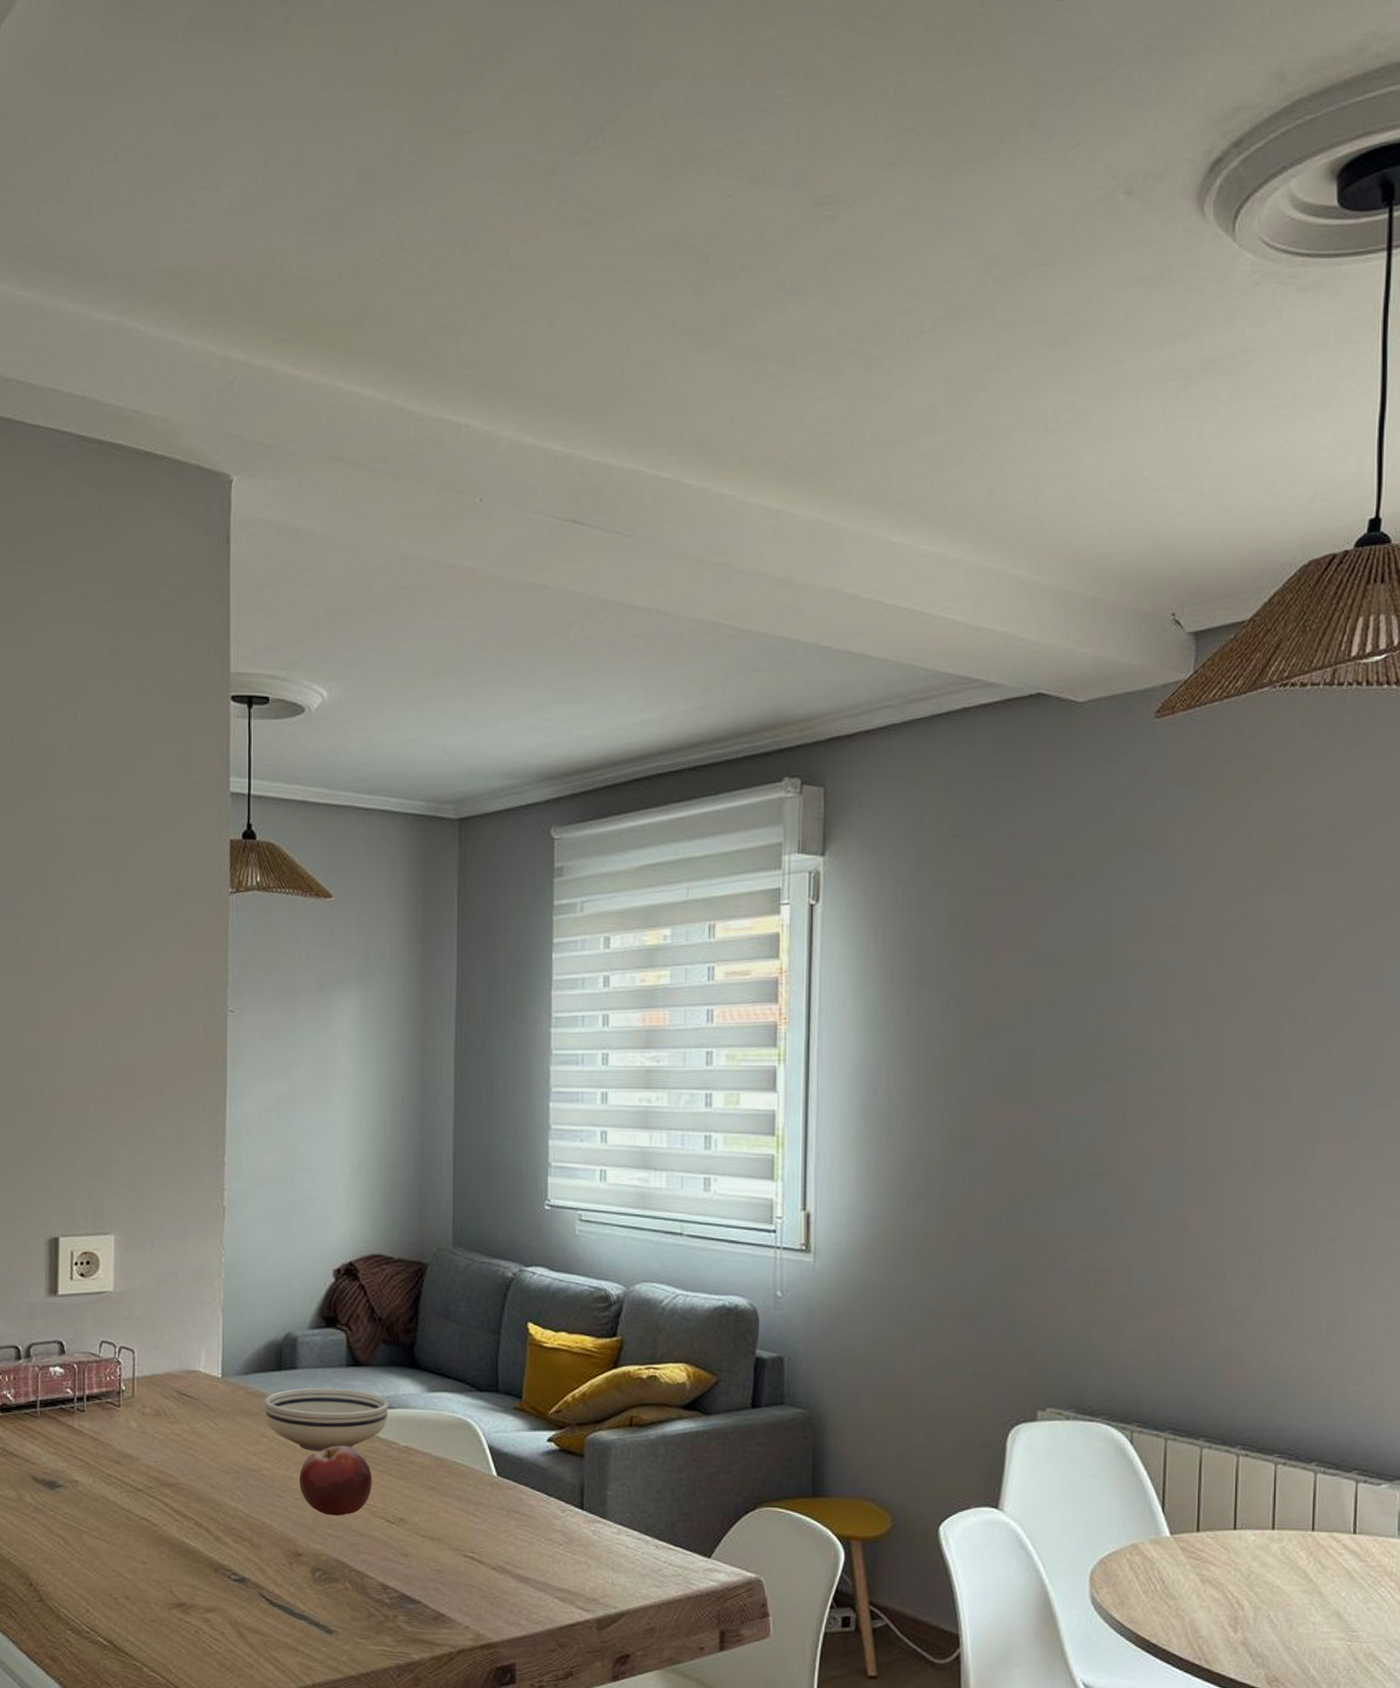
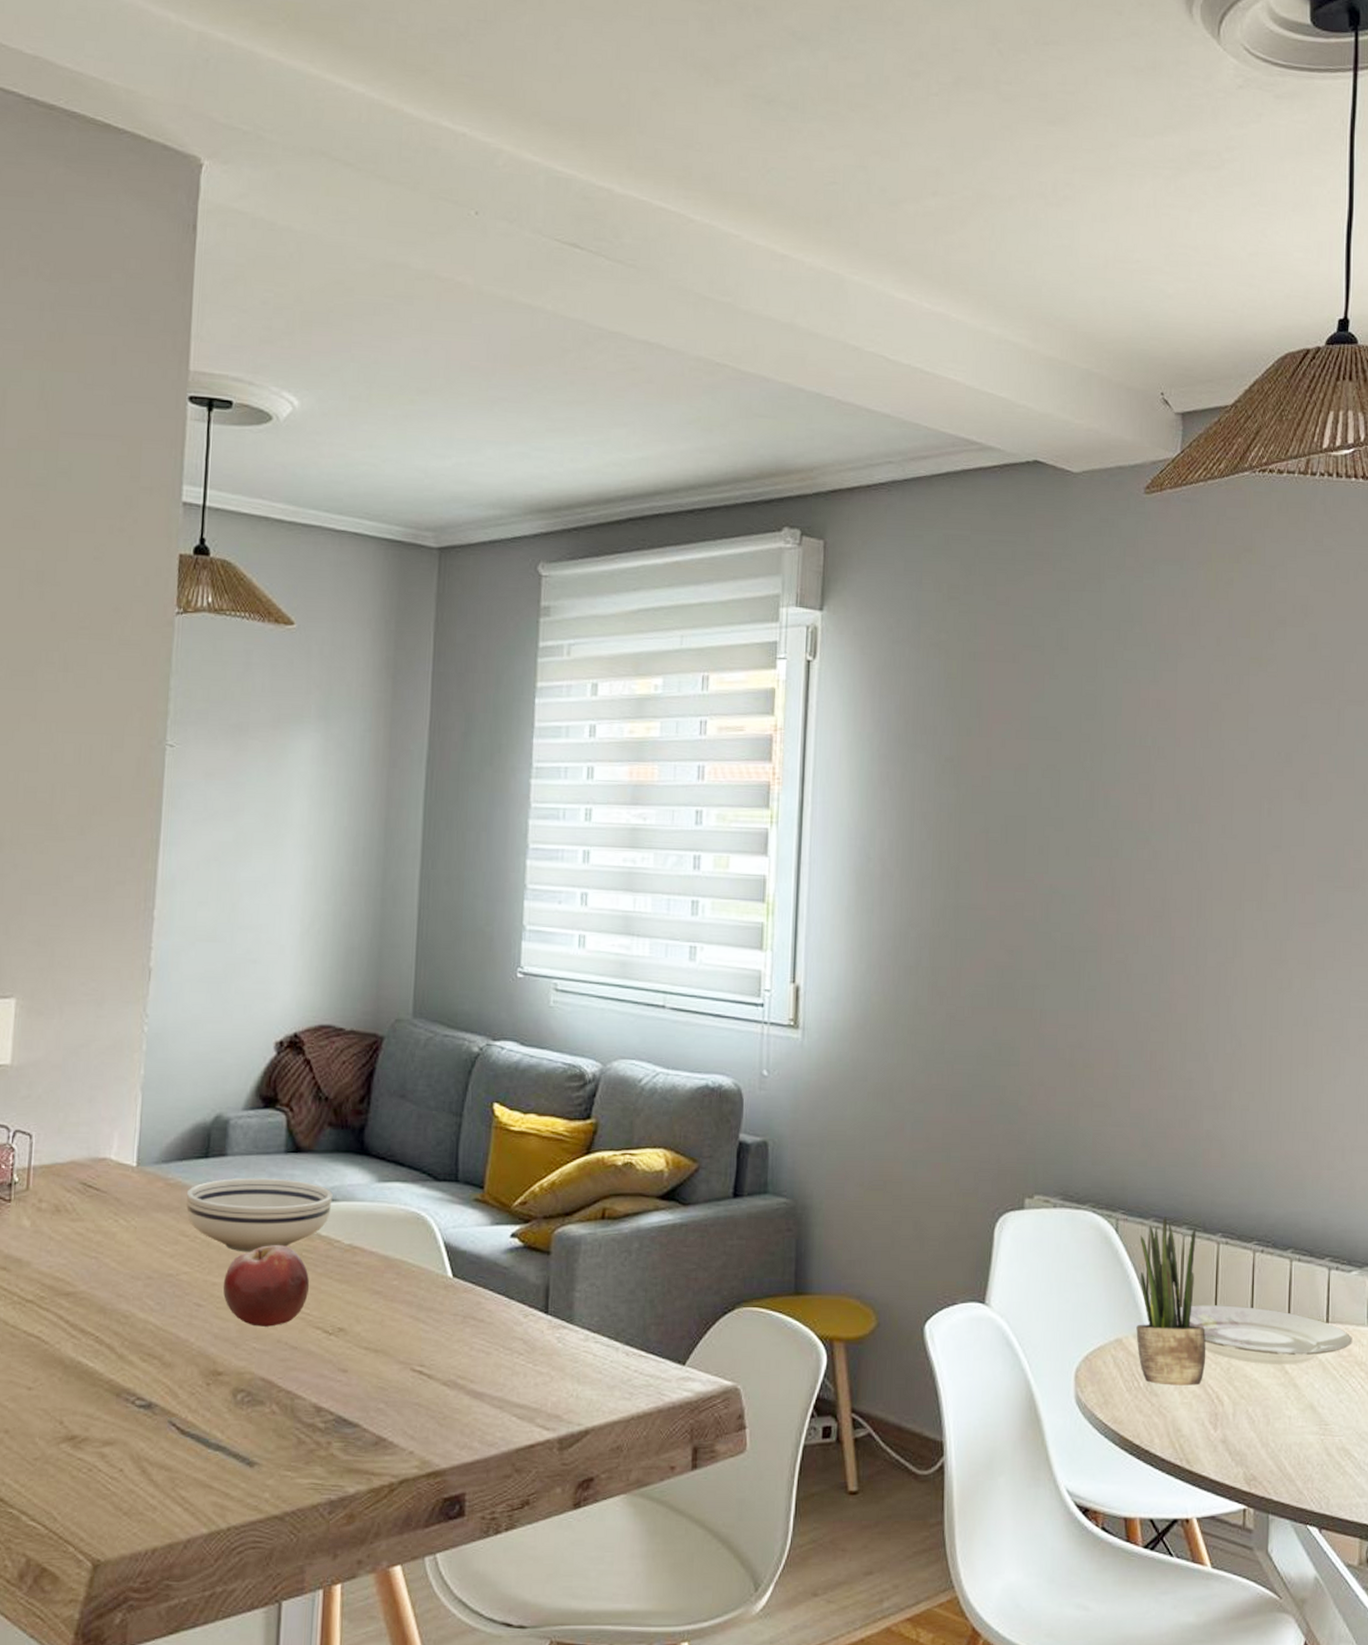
potted plant: none [1152,1429,1226,1590] -> present [1136,1217,1206,1386]
plate: none [1192,1514,1382,1574] -> present [1175,1305,1353,1366]

